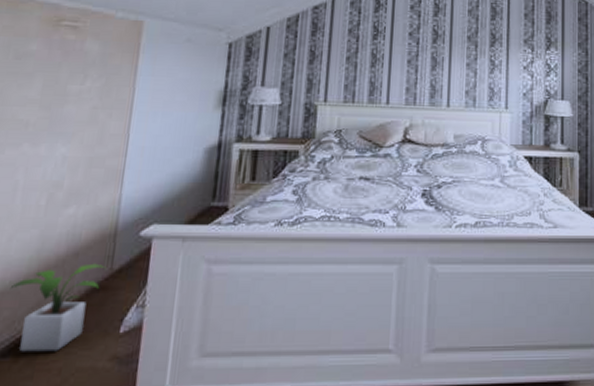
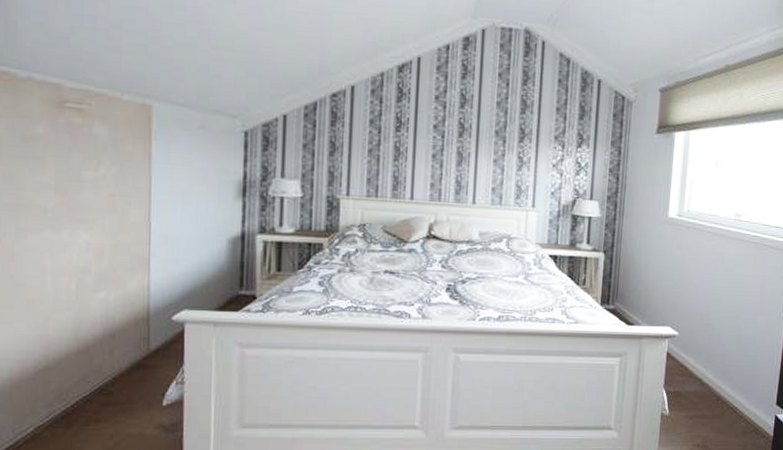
potted plant: present [9,263,106,352] -> none [53,344,143,420]

